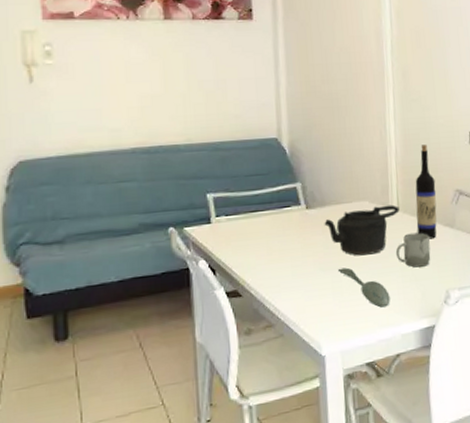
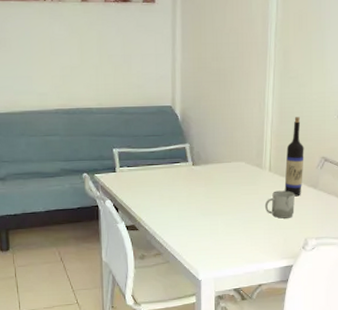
teapot: present [324,204,400,256] -> none [206,166,271,206]
spoon: present [337,267,390,308] -> none [215,214,257,248]

